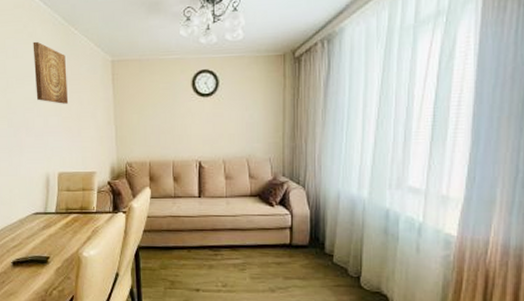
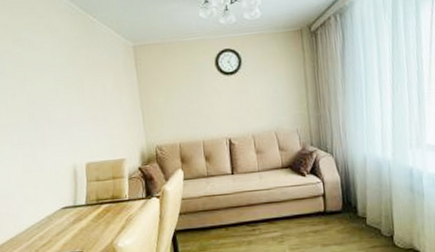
wall art: present [33,41,69,104] -> none [50,31,92,93]

